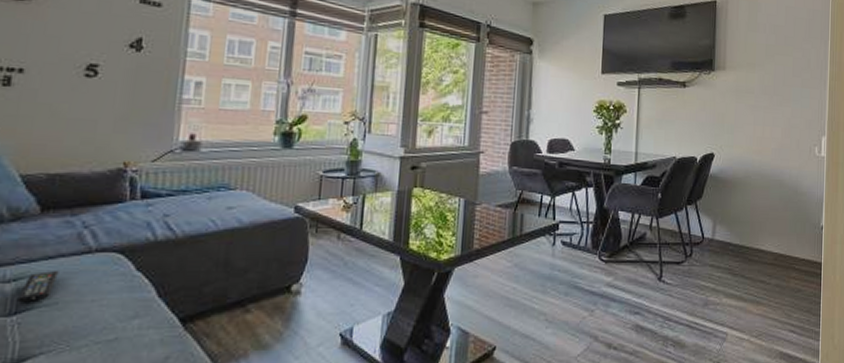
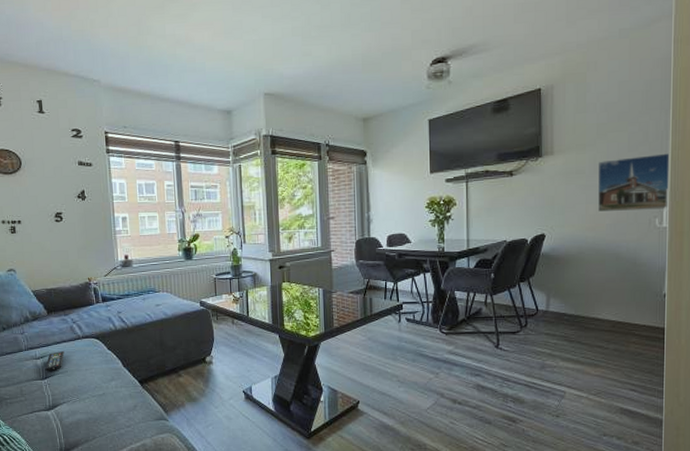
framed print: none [764,82,828,138] -> present [597,153,670,211]

